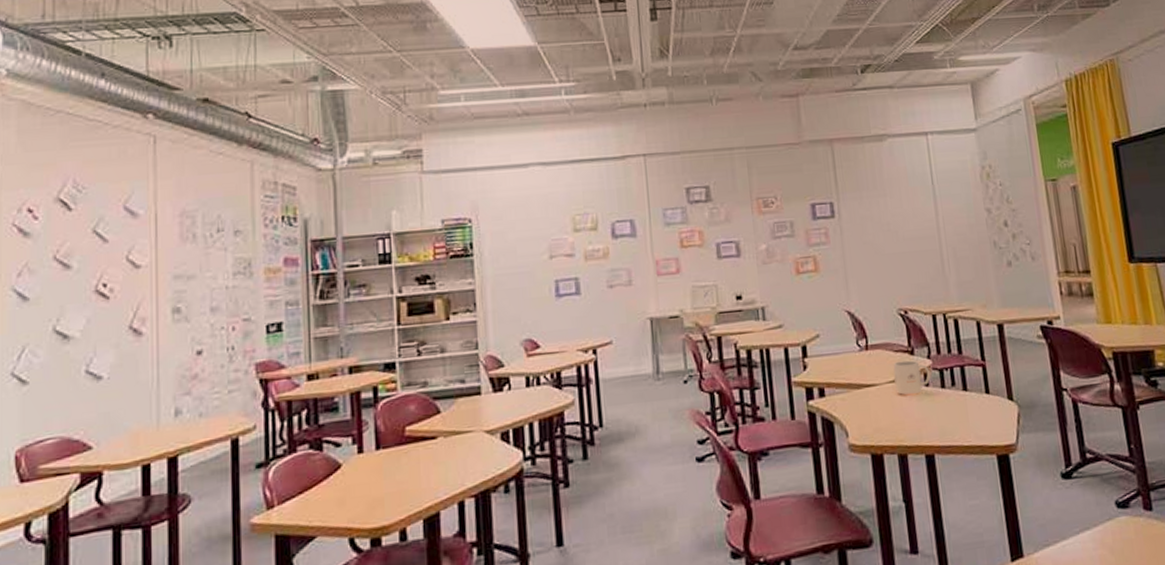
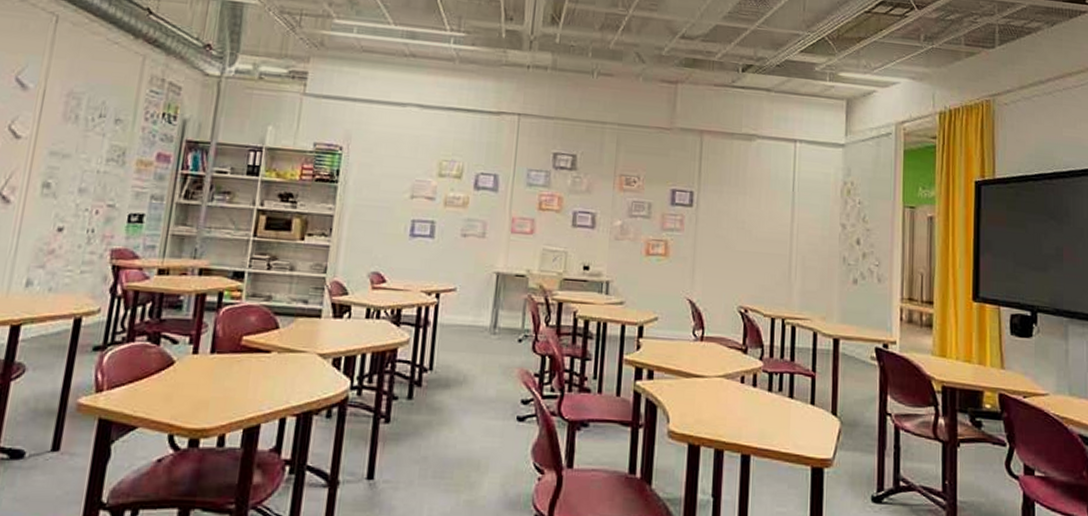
mug: present [893,360,931,395] -> none [723,357,760,393]

